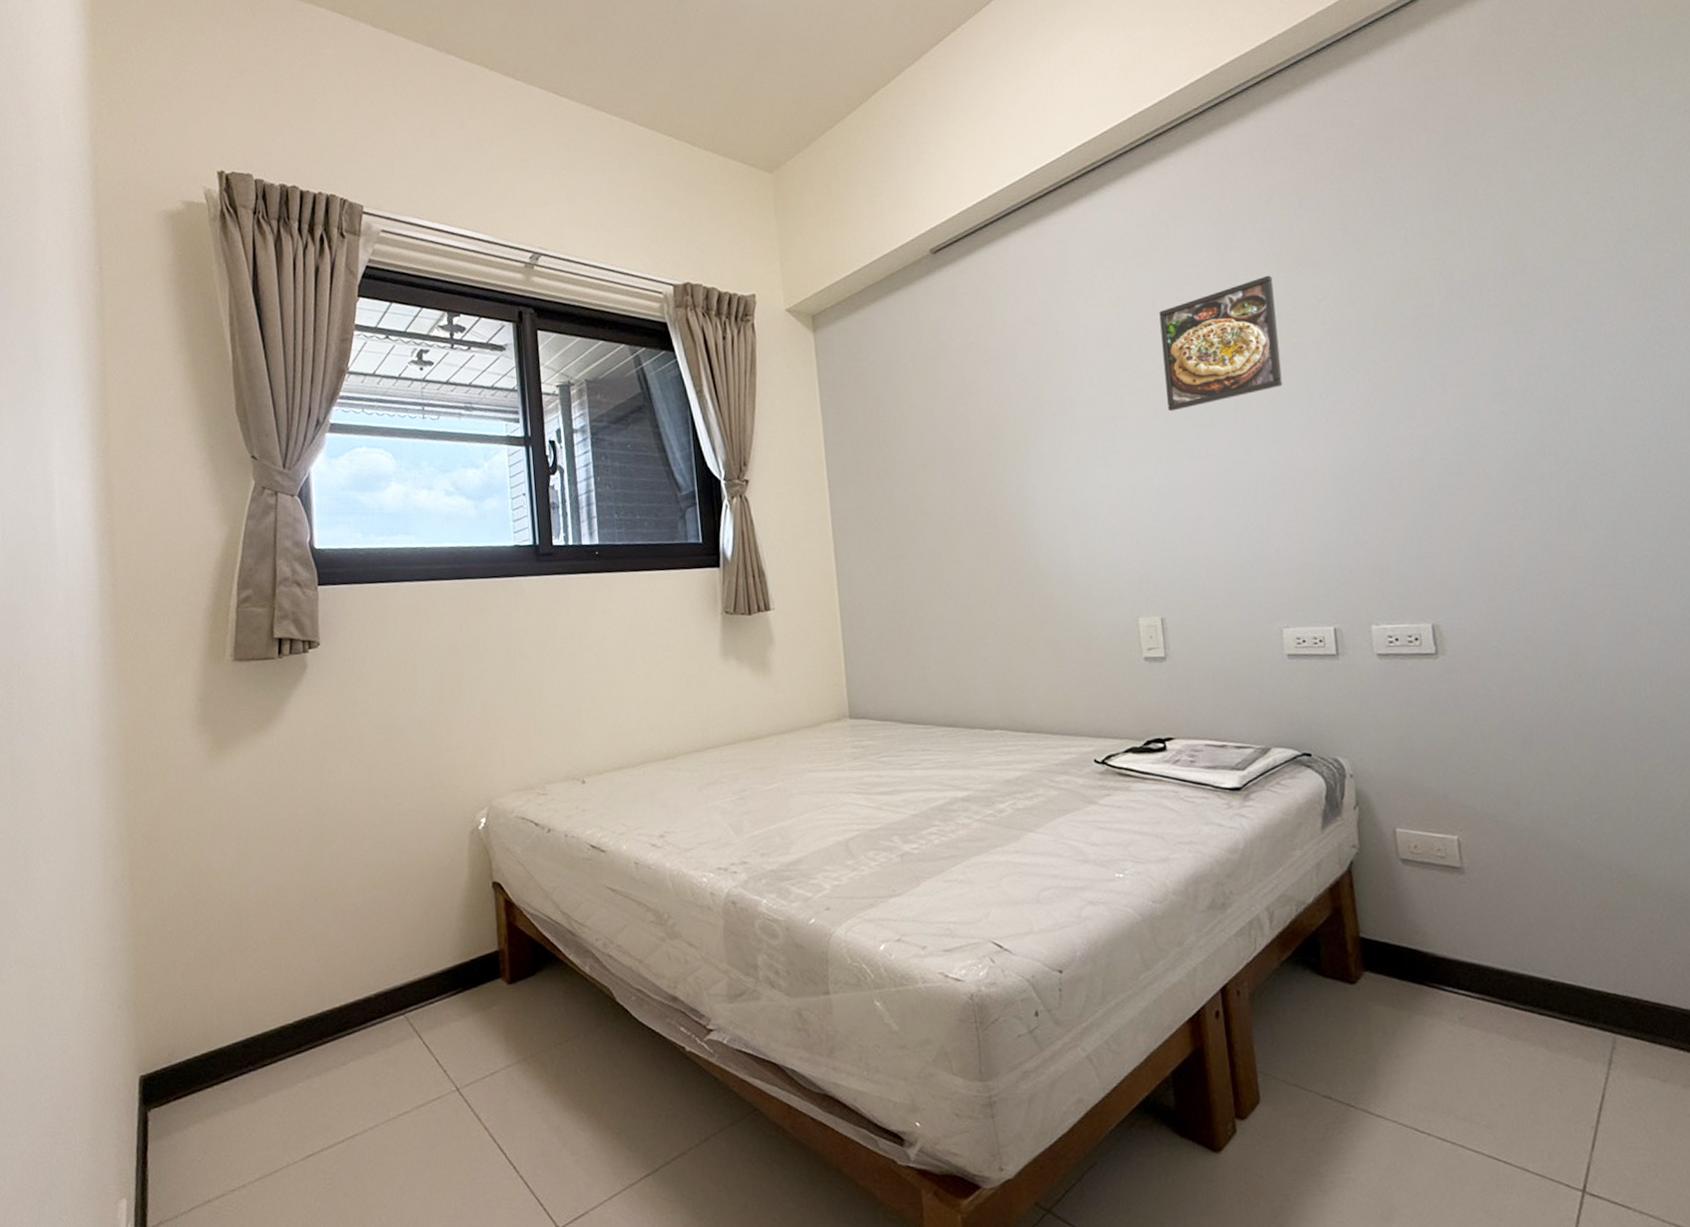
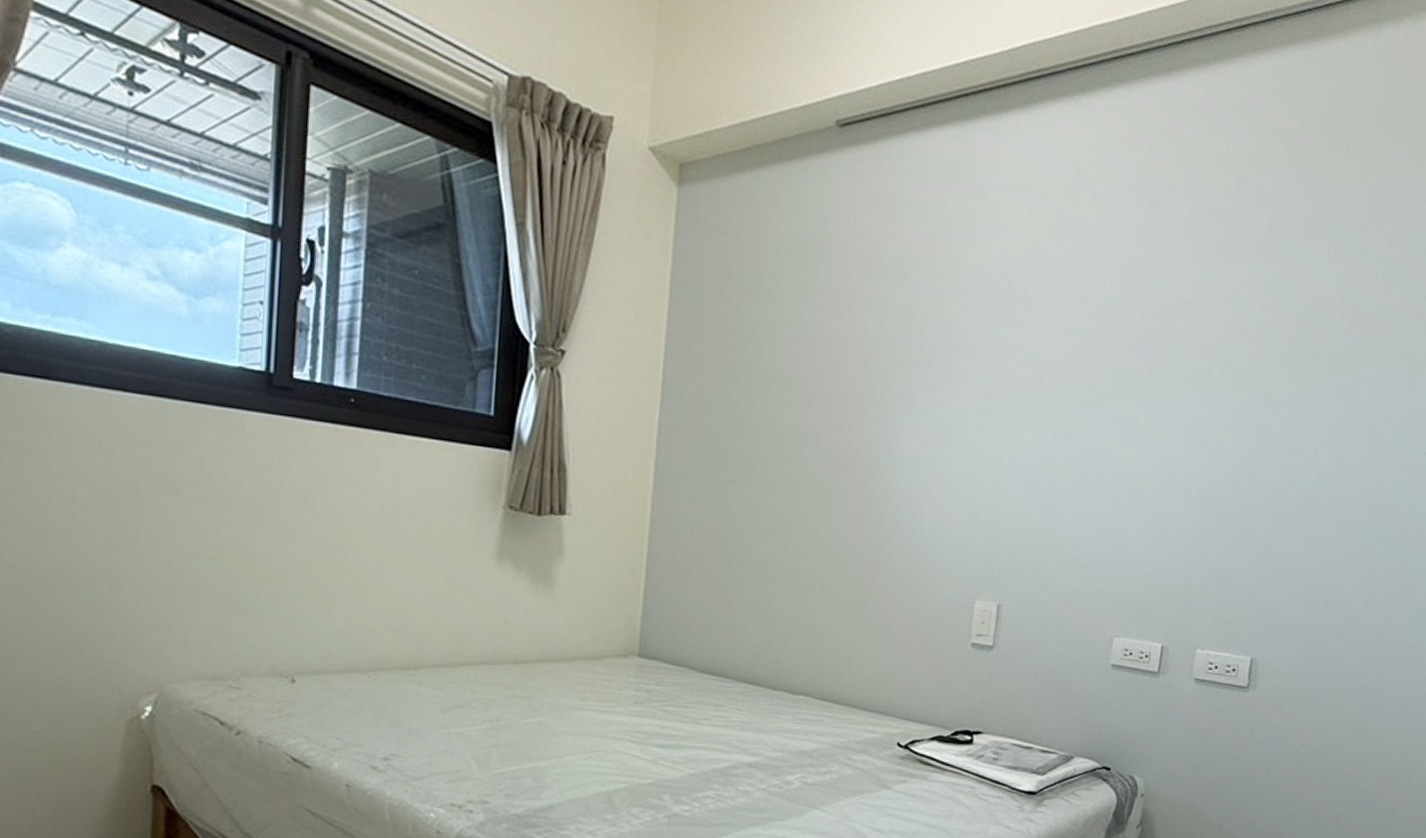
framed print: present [1159,275,1283,411] -> none [1055,254,1192,382]

